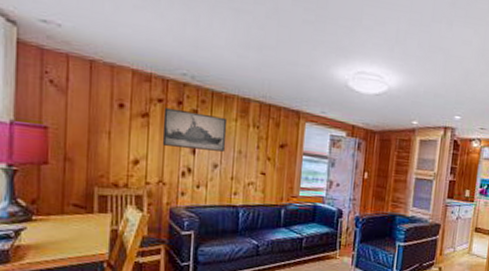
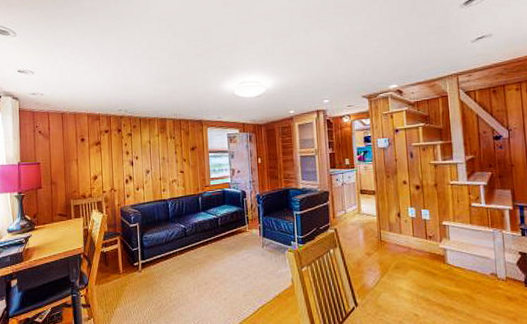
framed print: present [162,107,228,152] -> none [109,135,154,163]

